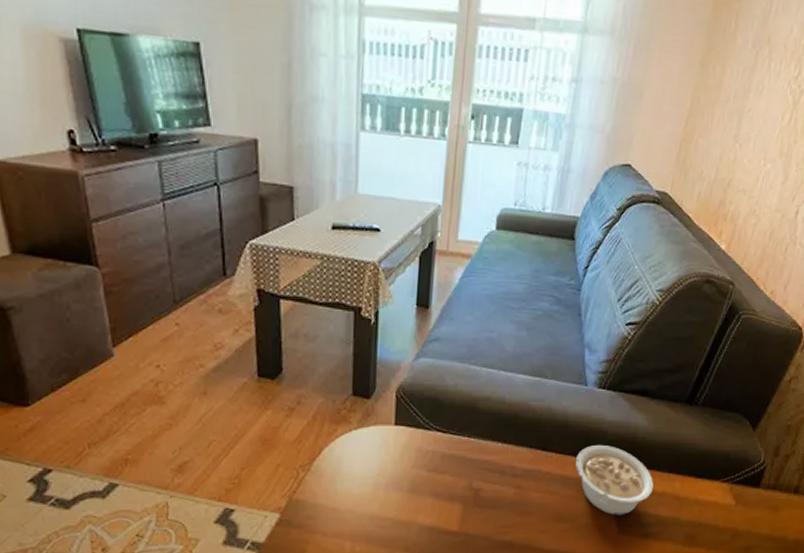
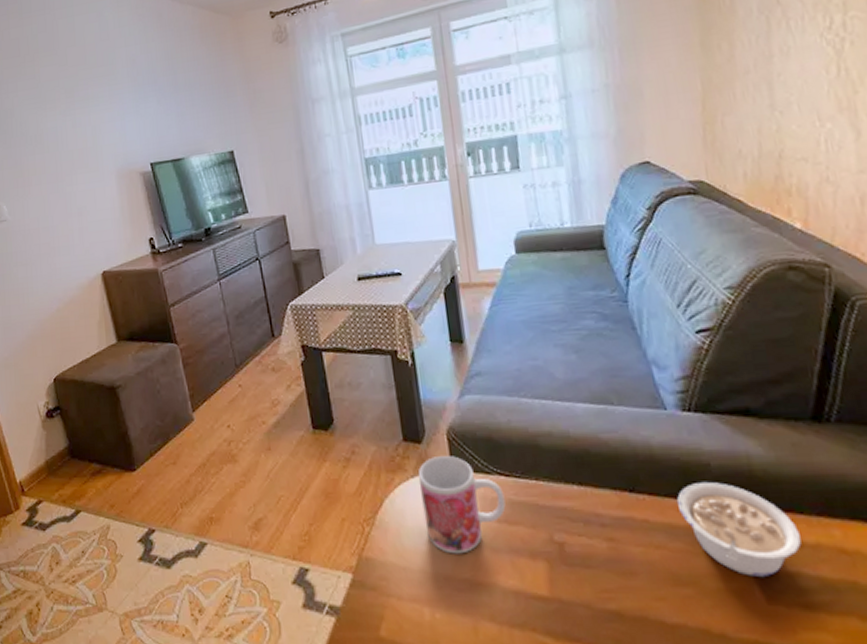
mug: none [360,412,438,497] -> present [417,456,506,554]

